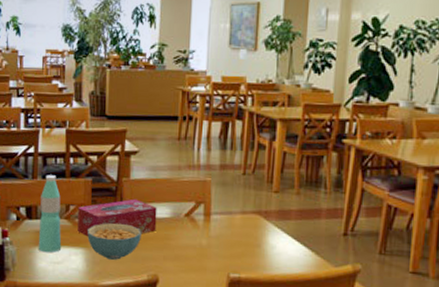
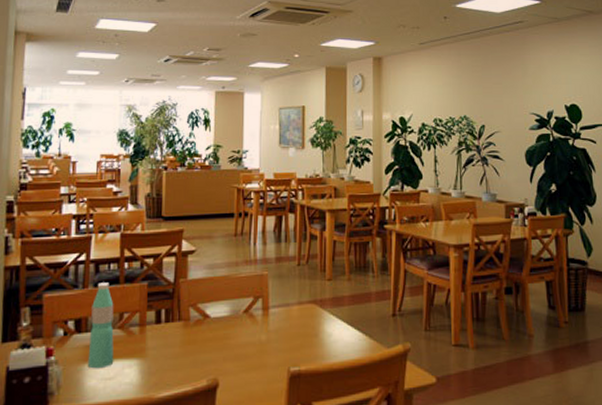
tissue box: present [77,199,157,237] -> none [132,299,216,346]
cereal bowl: present [87,223,142,260] -> none [143,327,200,368]

